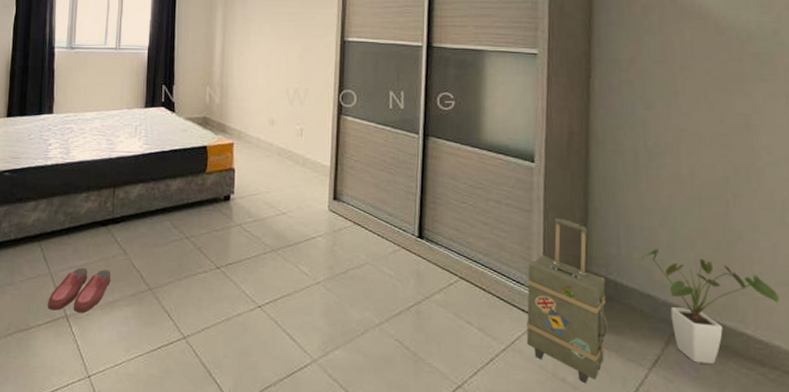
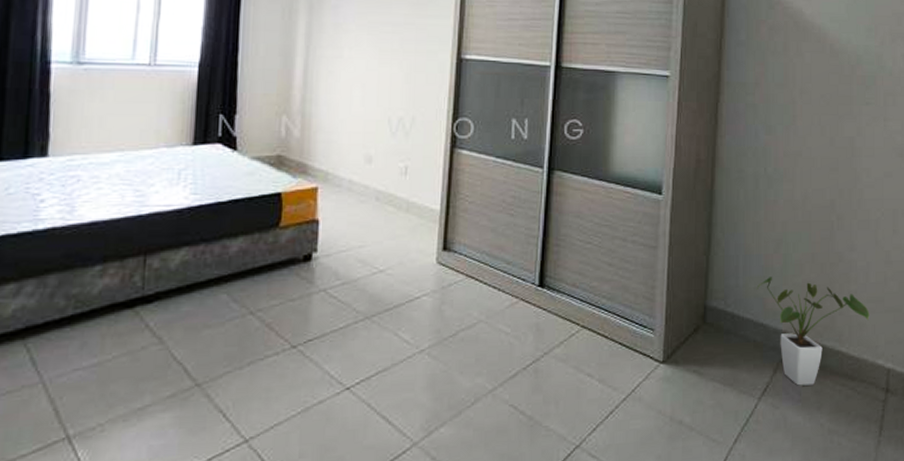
slippers: present [48,267,111,312] -> none [37,367,140,432]
suitcase: present [526,218,608,384] -> none [647,252,724,423]

